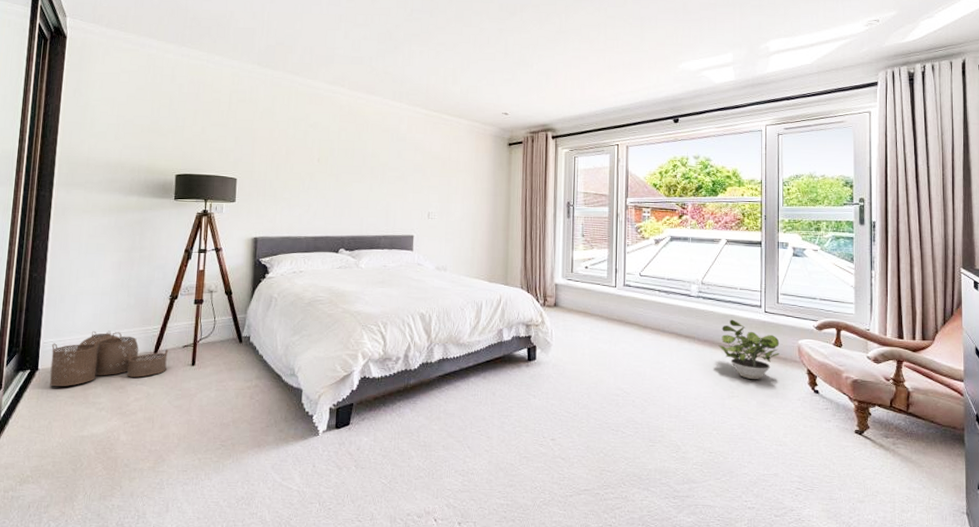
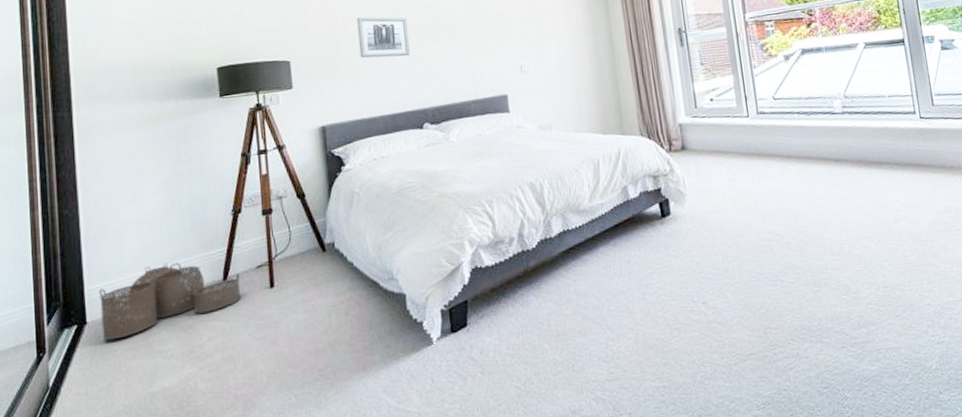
wall art: none [295,151,339,190] -> present [357,17,410,58]
potted plant: present [718,319,780,380] -> none [874,132,945,197]

